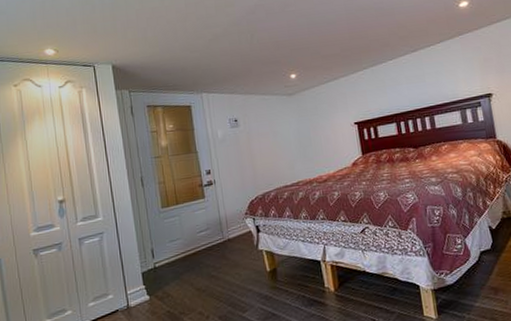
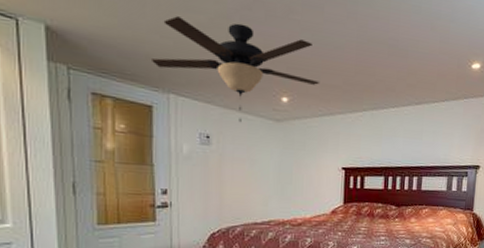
ceiling fan: none [185,24,321,104] -> present [150,16,320,123]

